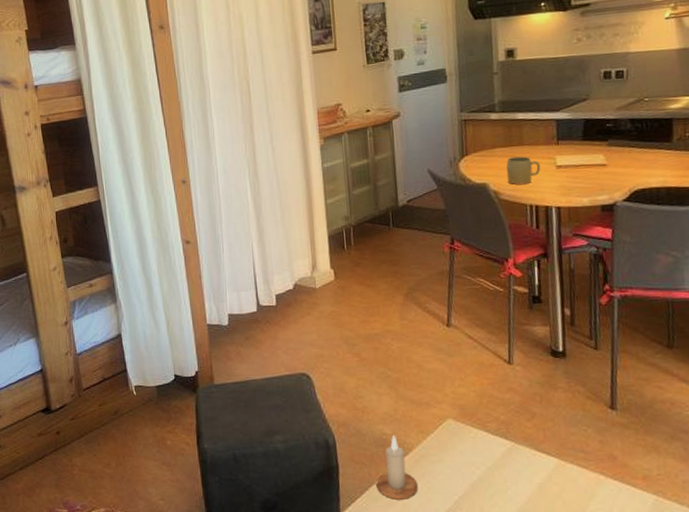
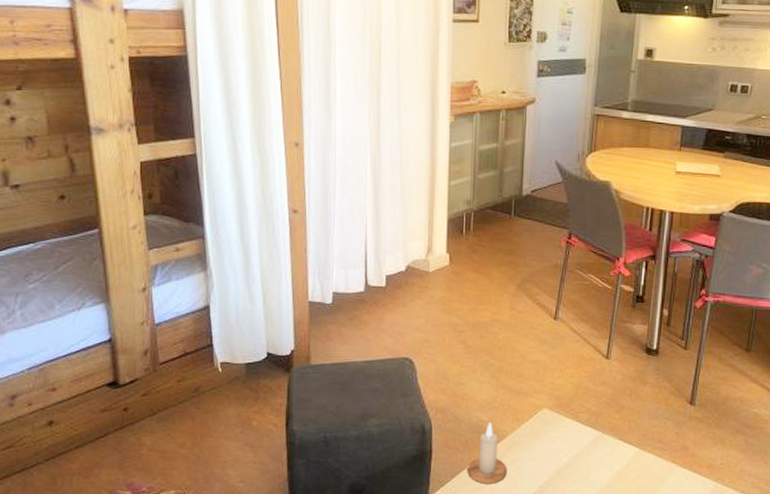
mug: present [506,156,541,185] -> none [630,158,661,187]

